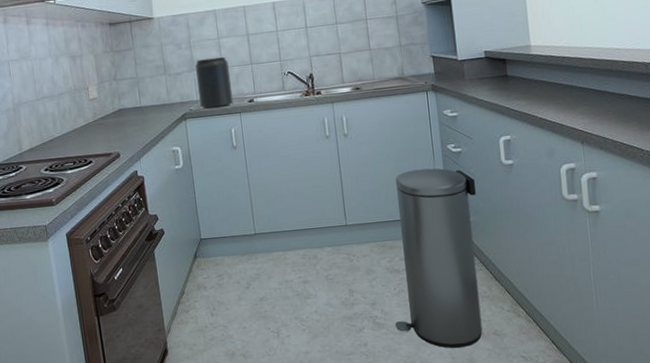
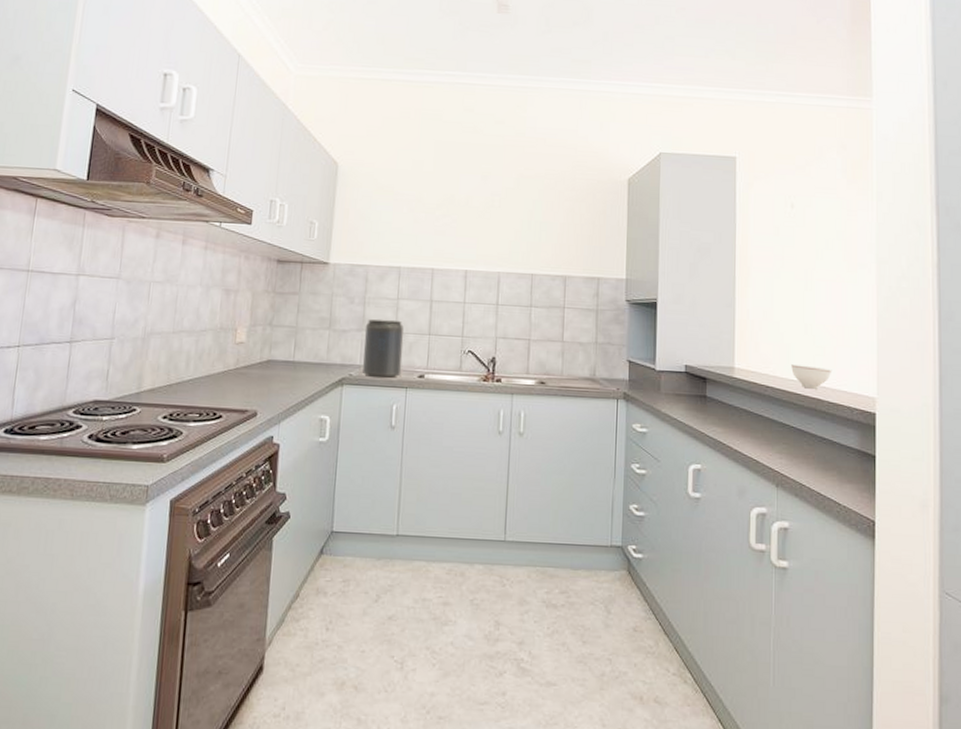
pedal bin: present [395,168,483,348] -> none [543,487,657,713]
bowl: none [584,31,624,53] -> present [791,364,832,389]

